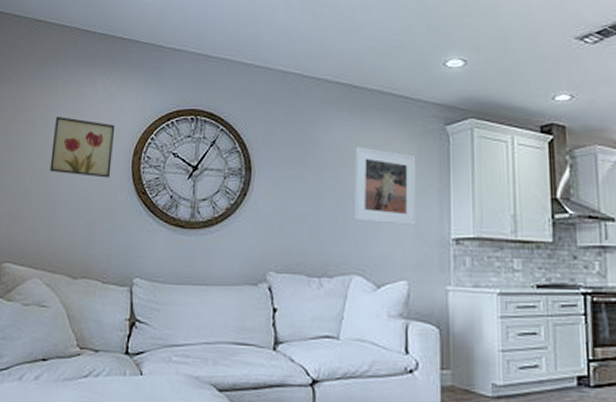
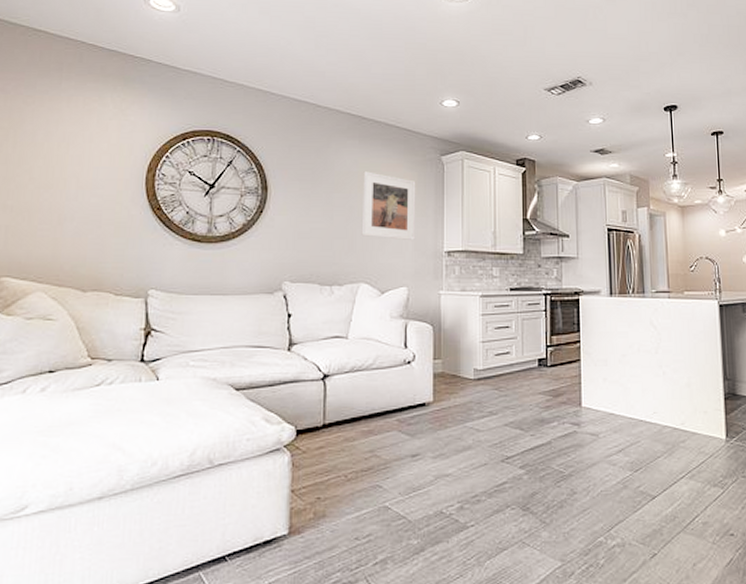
wall art: present [50,116,116,178] -> none [54,129,128,193]

